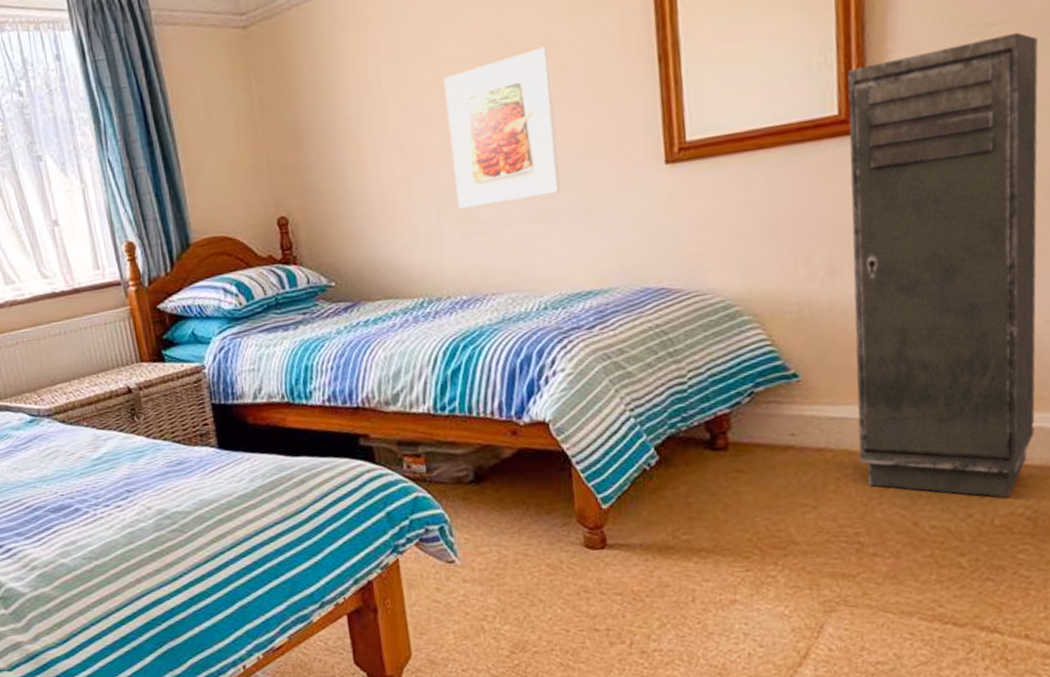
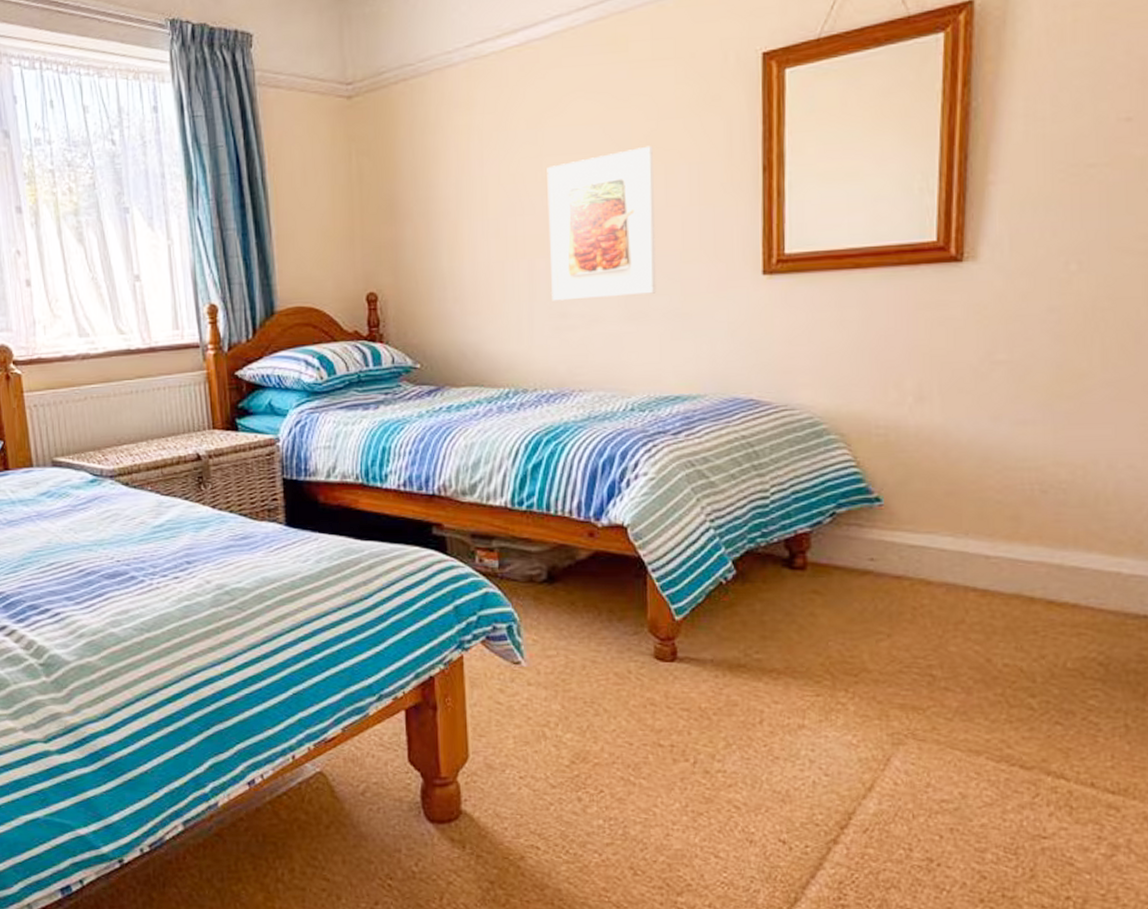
storage cabinet: present [847,32,1038,498] -> none [937,176,1135,641]

